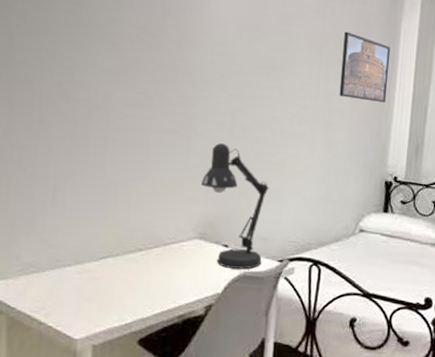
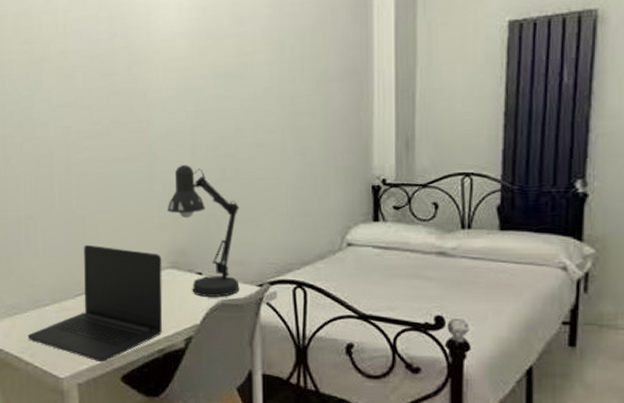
laptop: none [43,209,191,325] -> present [27,244,163,363]
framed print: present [339,31,391,102] -> none [306,22,364,97]

